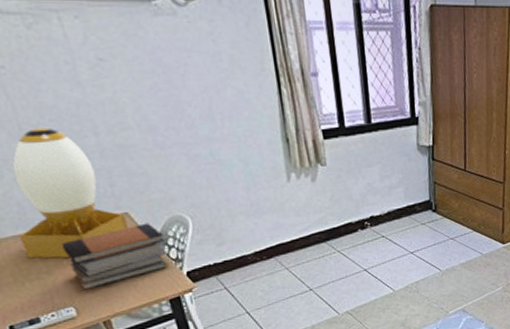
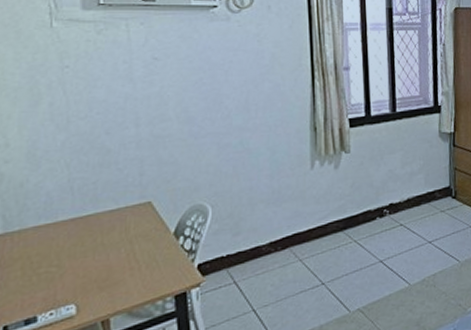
desk lamp: present [12,127,128,259] -> none [39,120,148,251]
book stack: present [61,223,168,290] -> none [78,212,183,285]

